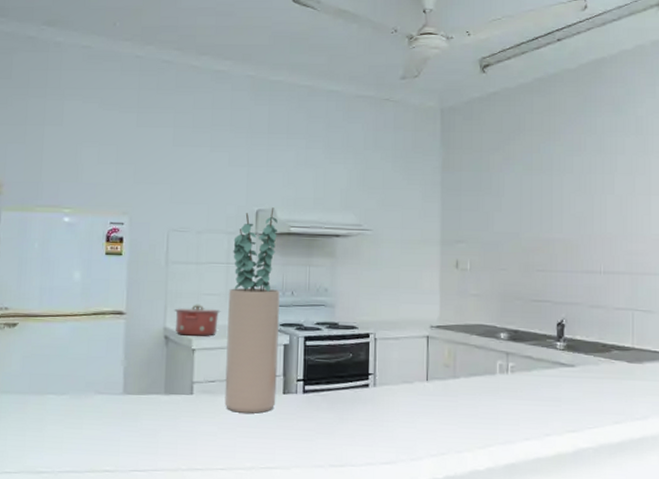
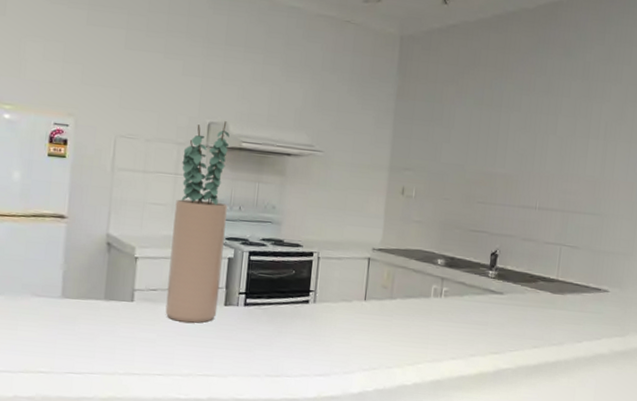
casserole: present [174,304,221,336] -> none [118,212,167,246]

